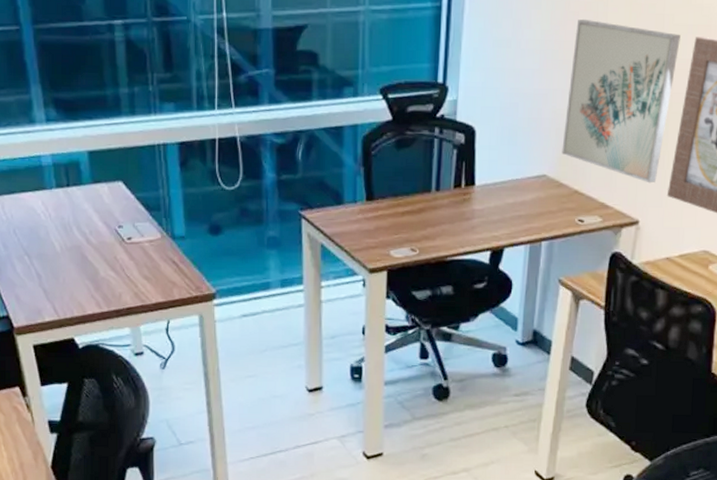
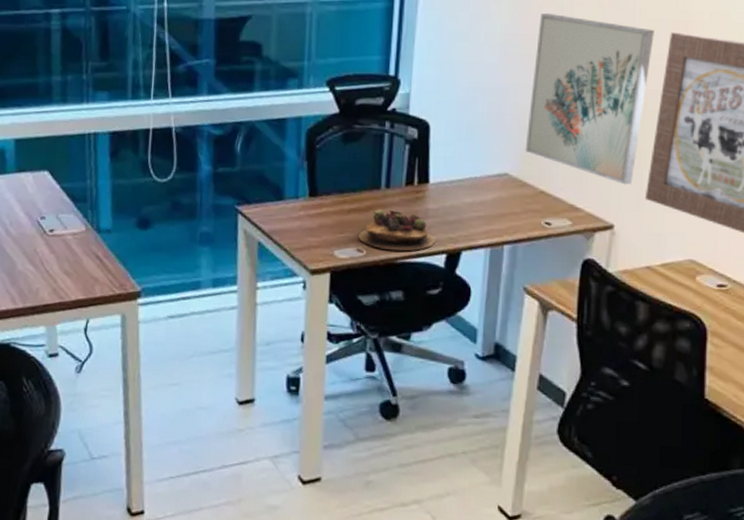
succulent plant: none [412,211,481,250] -> present [358,209,435,252]

